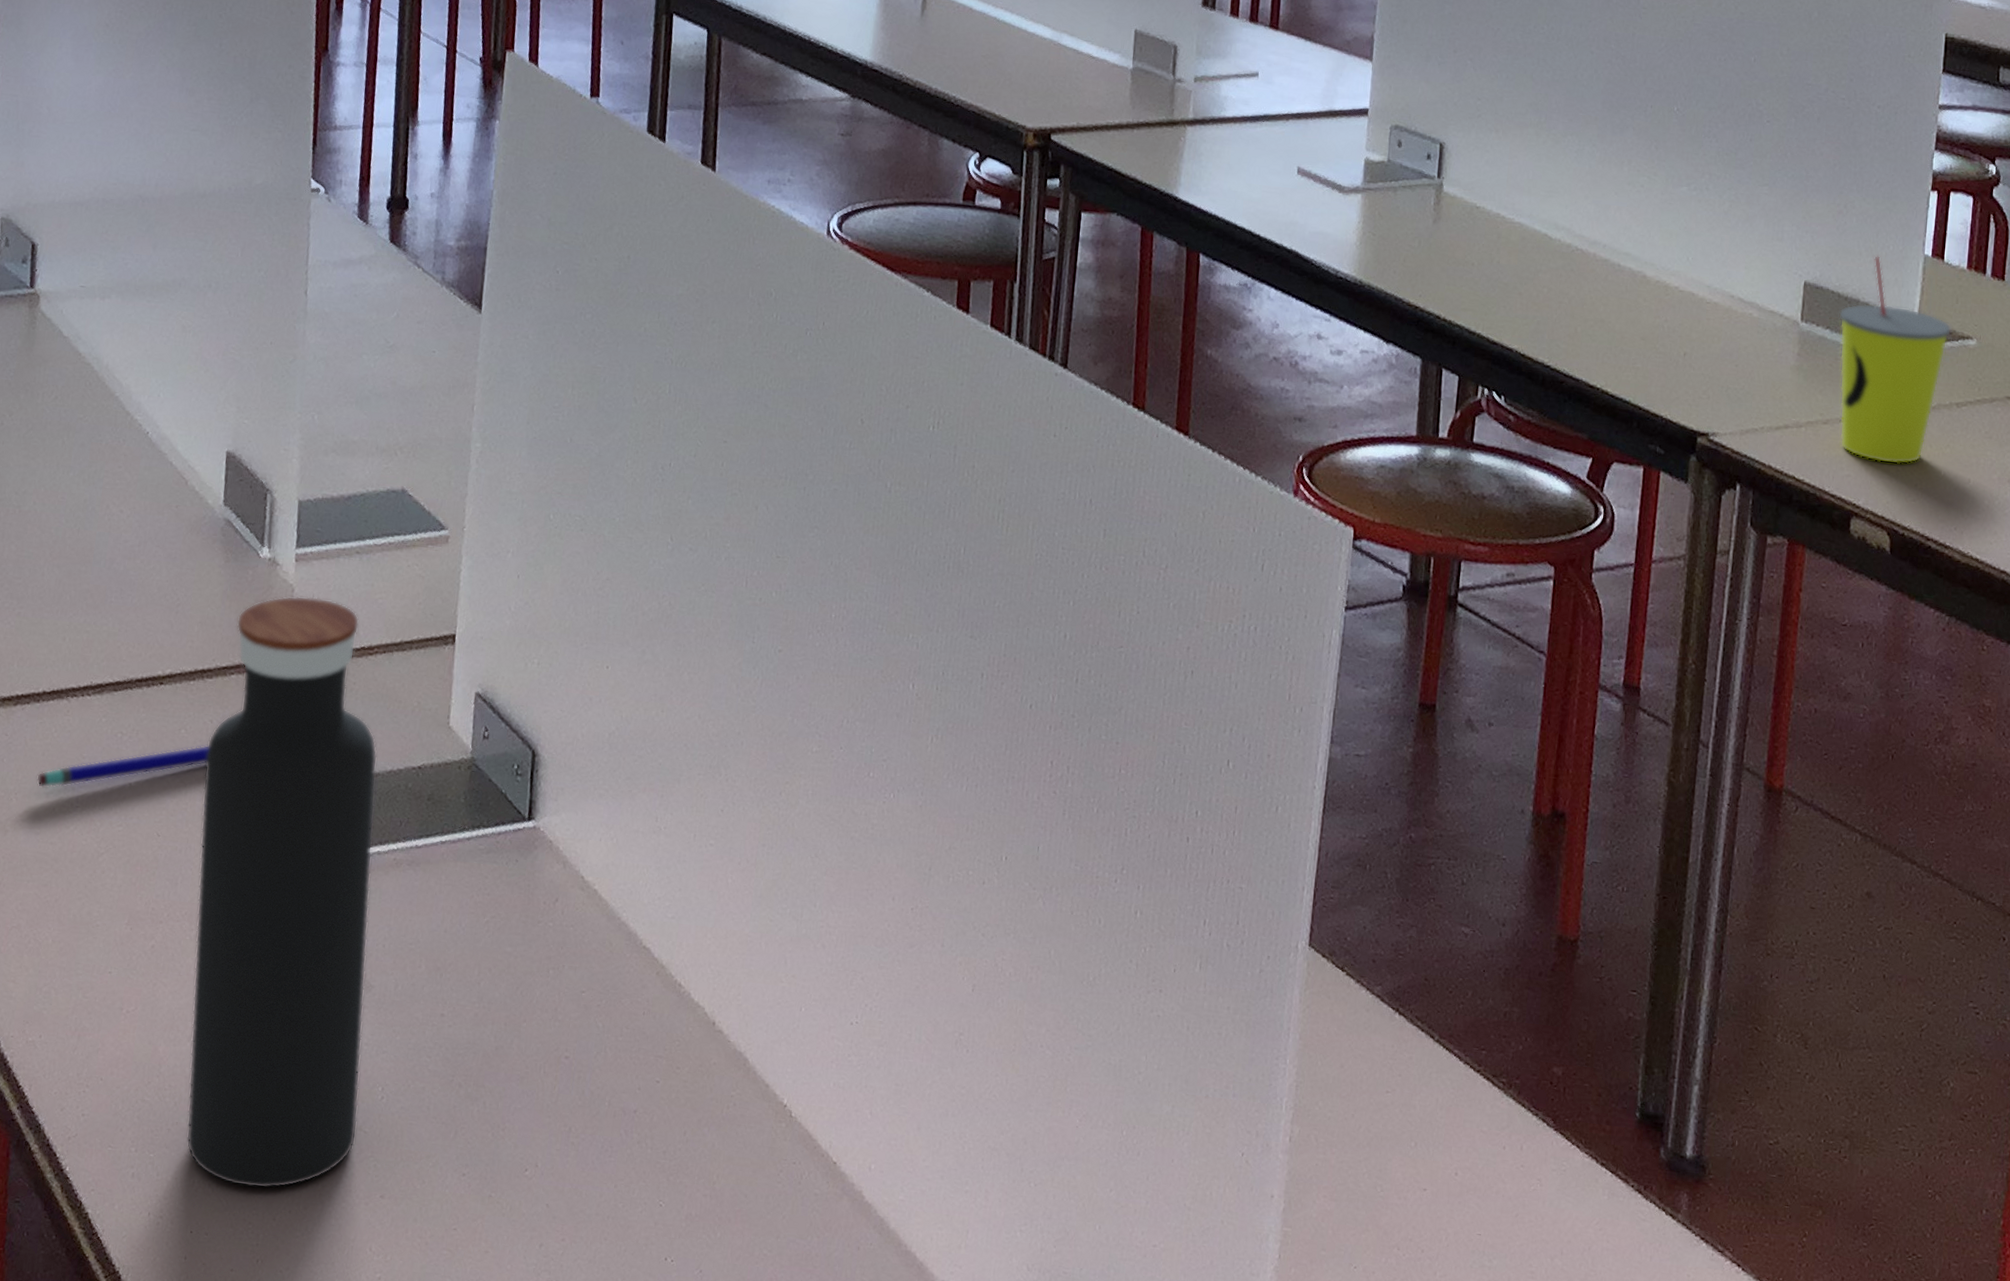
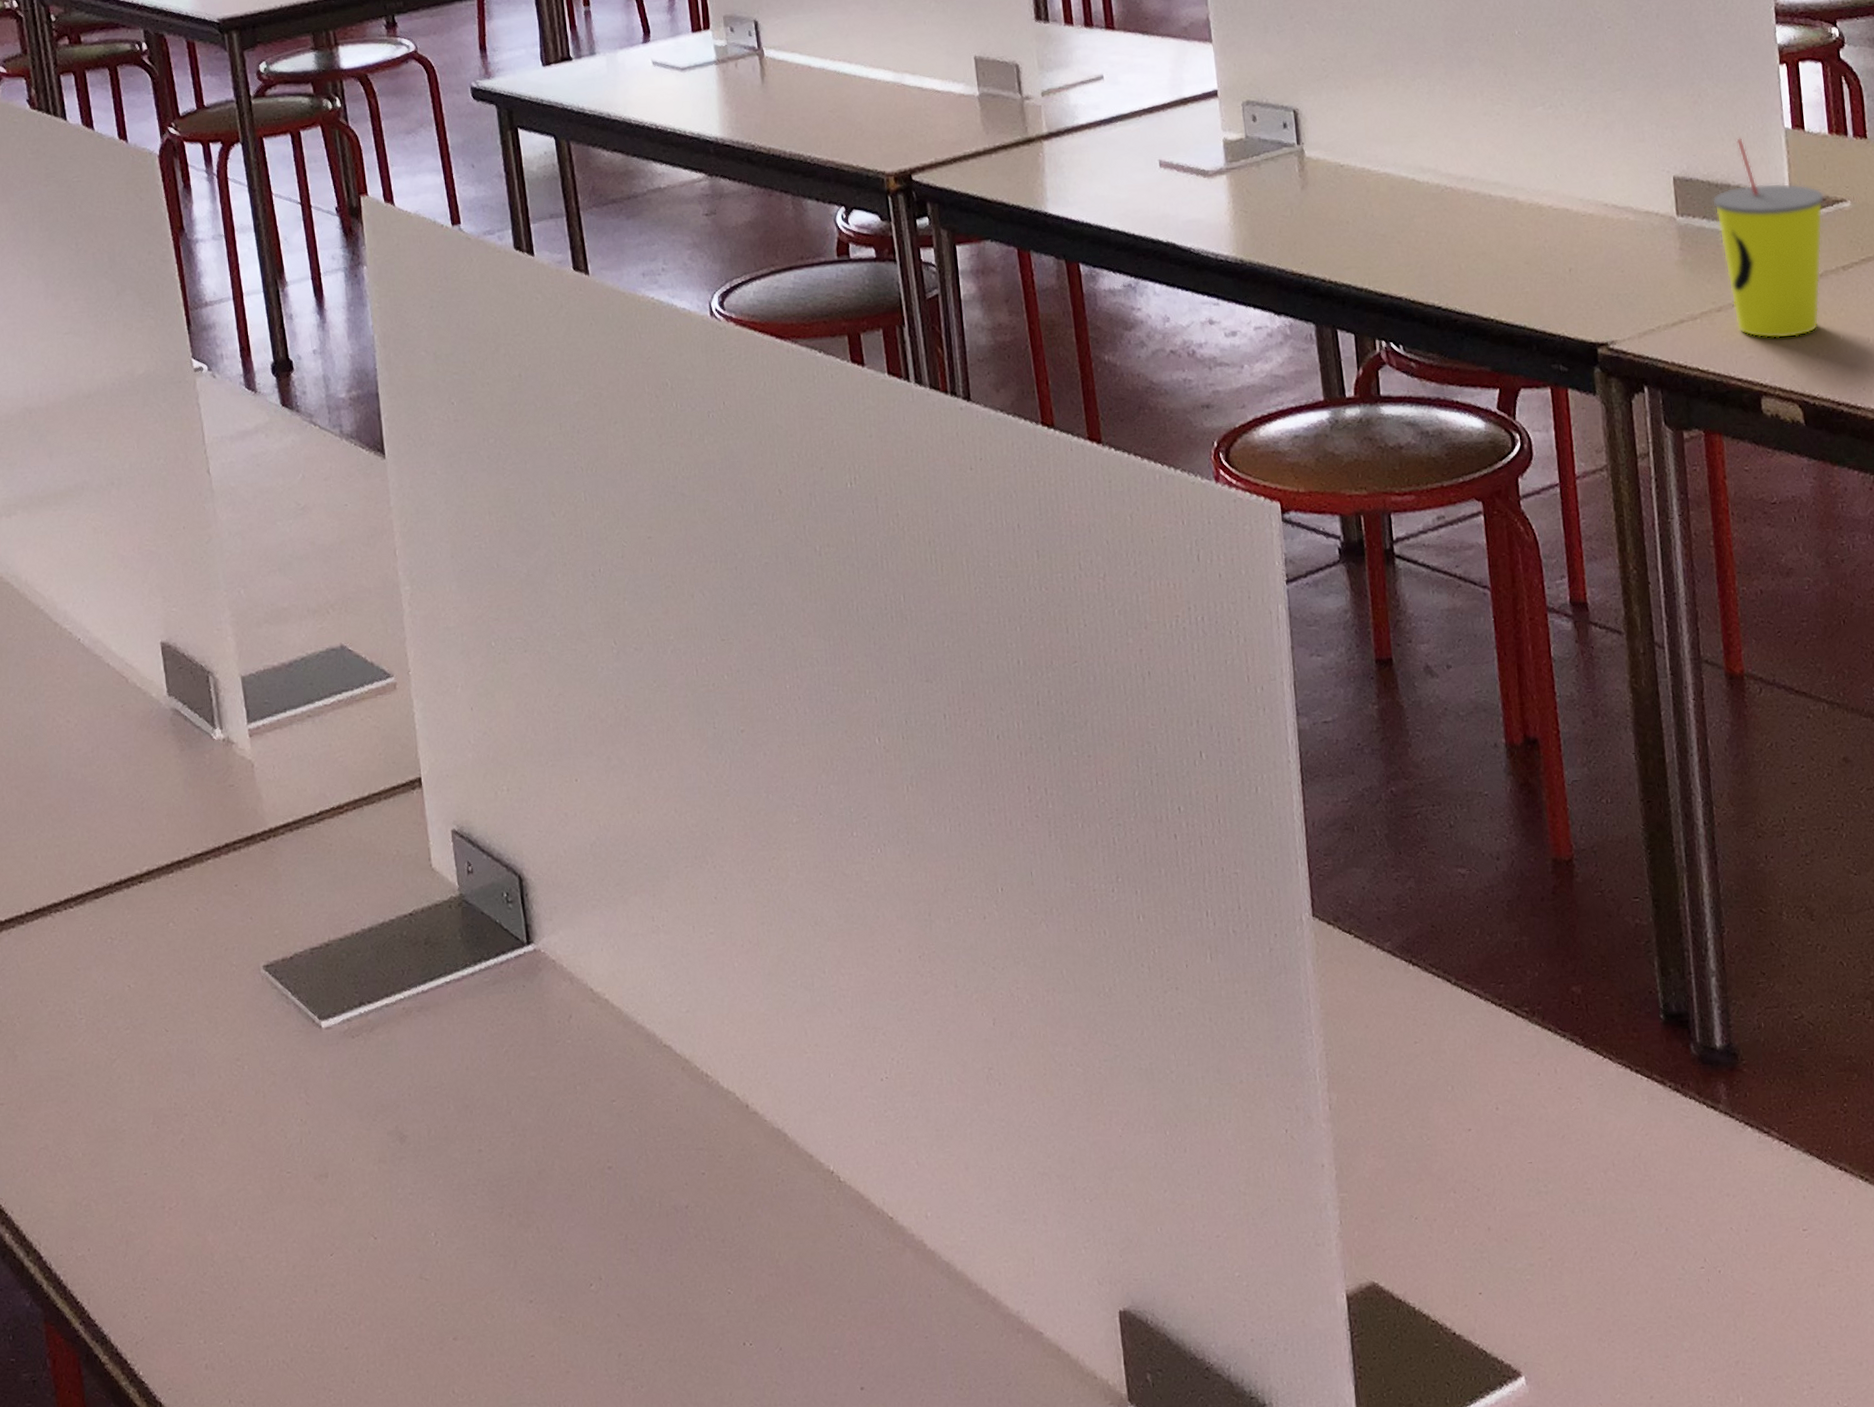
pen: present [36,744,209,788] -> none [36,933,201,1007]
water bottle: present [186,596,378,1189] -> none [197,767,419,1357]

